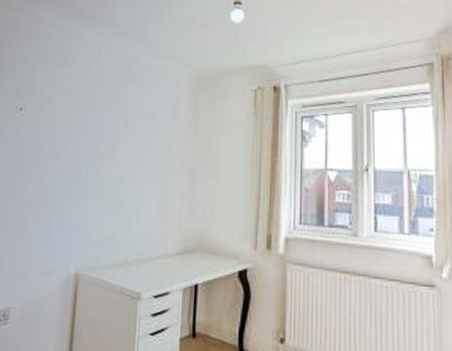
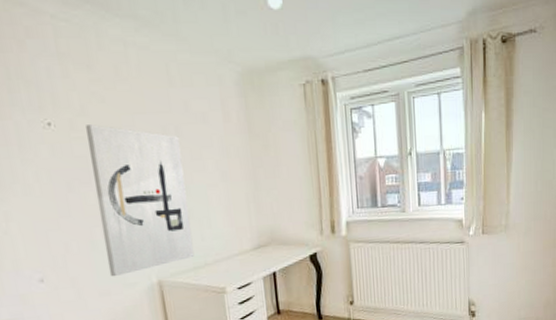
wall art: none [32,112,127,262] -> present [86,124,195,277]

